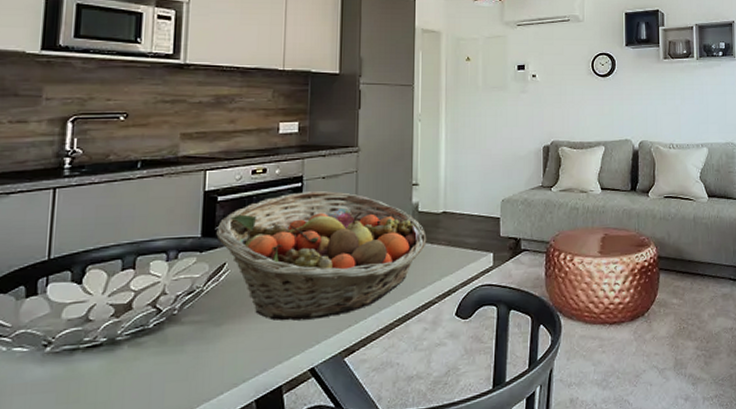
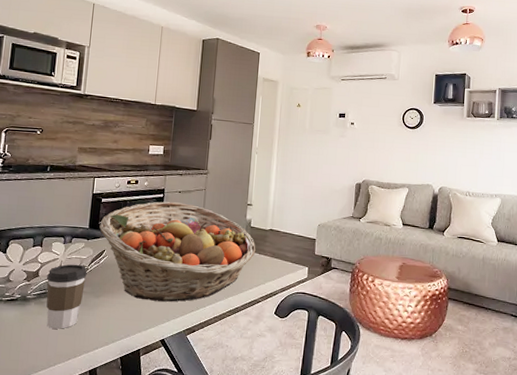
coffee cup: none [144,286,202,377] -> present [46,264,87,329]

